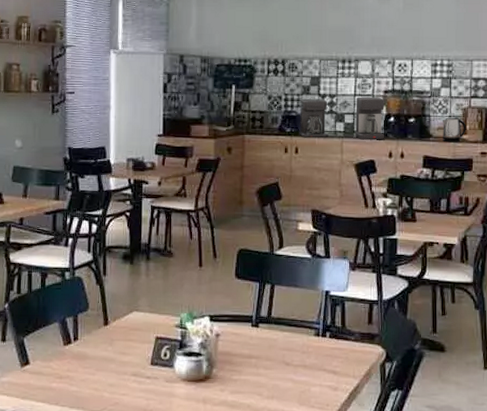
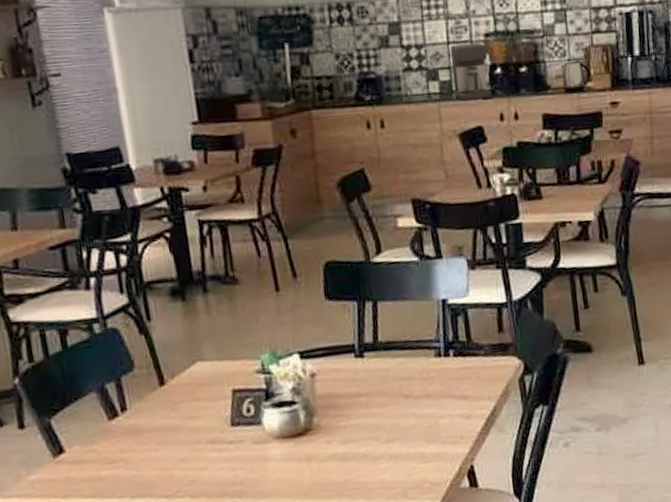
coffee maker: present [299,98,329,138] -> none [378,51,421,107]

